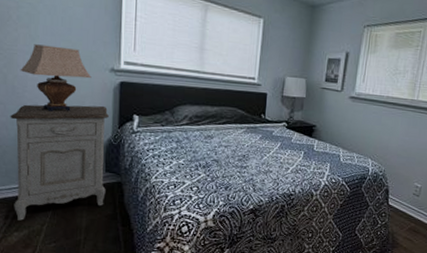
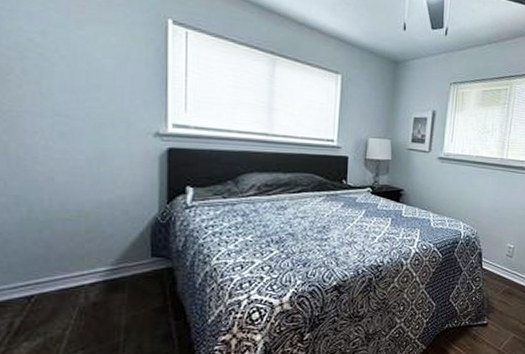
nightstand: present [10,104,109,221] -> none [13,177,154,327]
table lamp: present [20,44,92,113] -> none [27,104,129,188]

